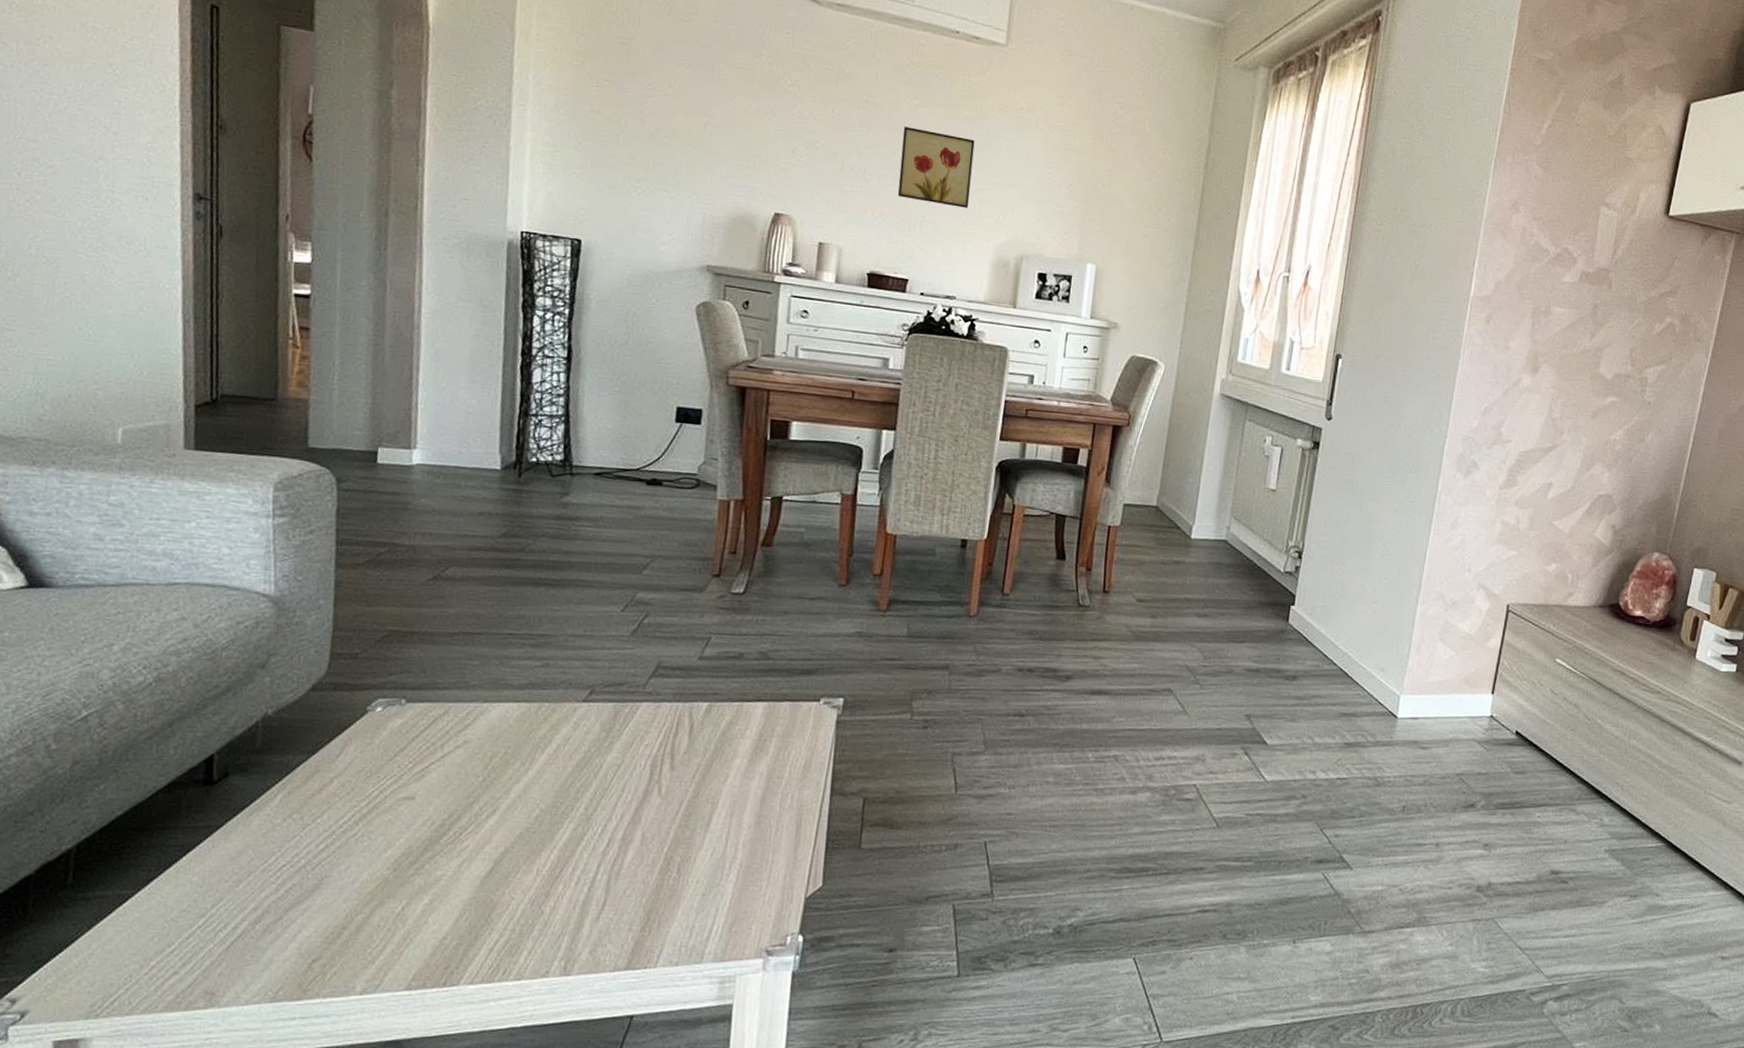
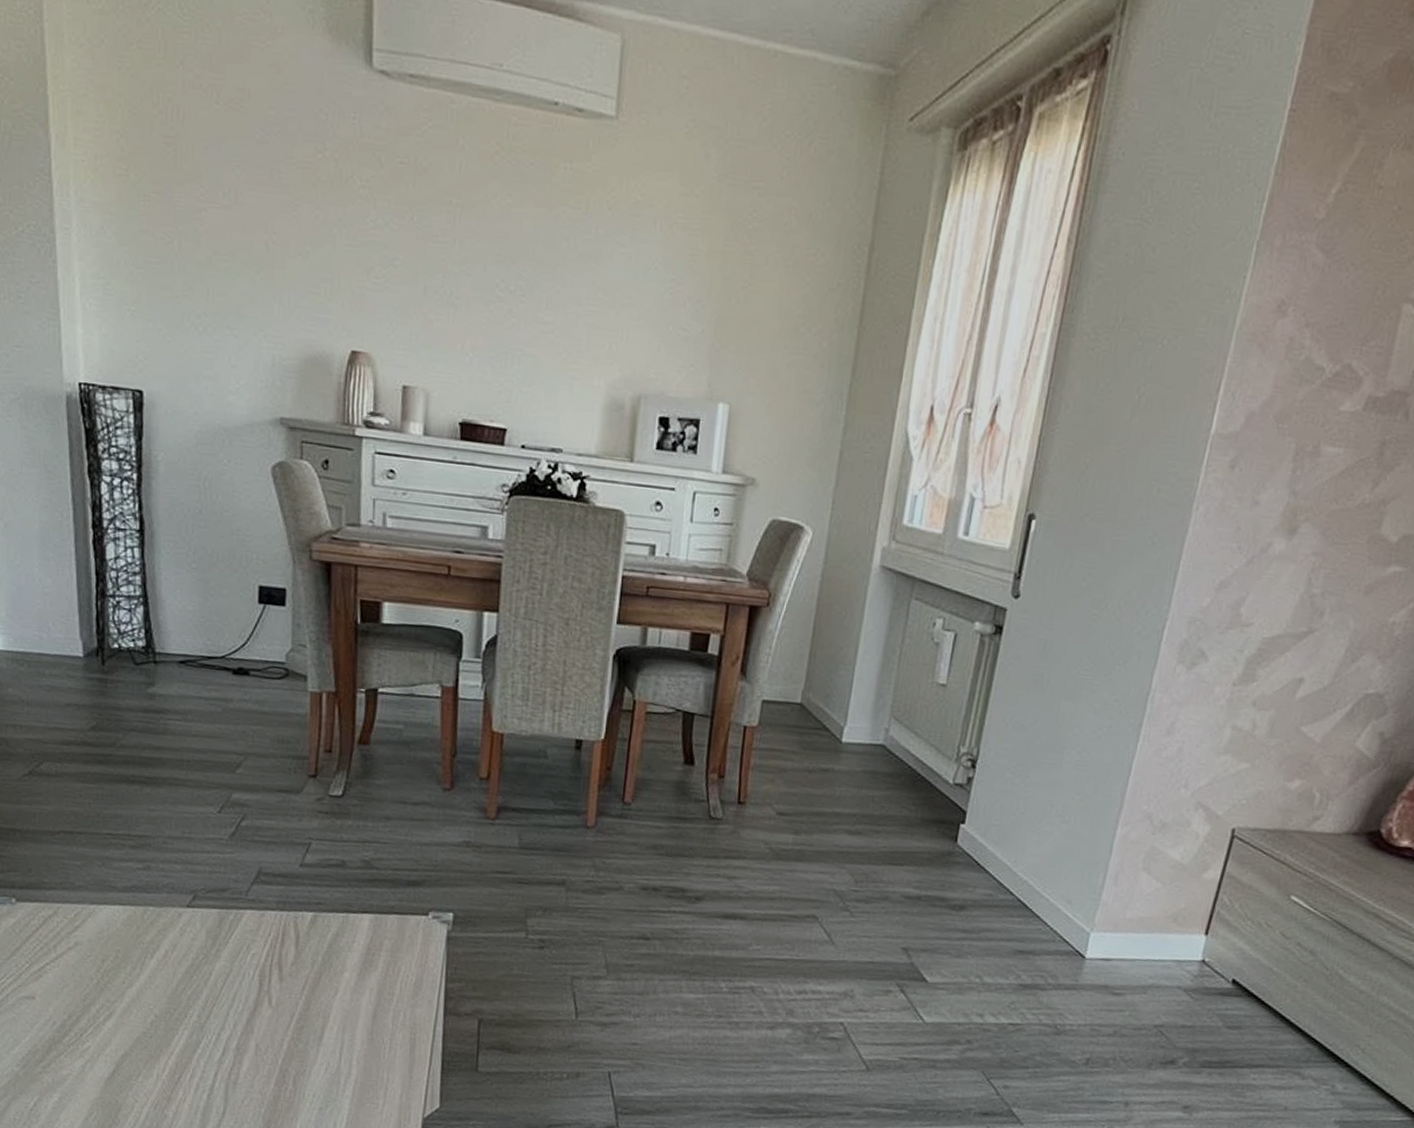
wall art: present [898,126,975,208] -> none [491,233,581,337]

